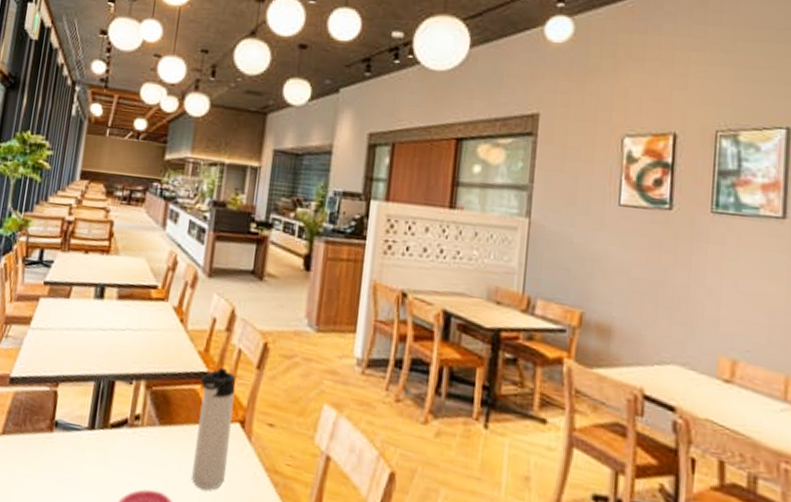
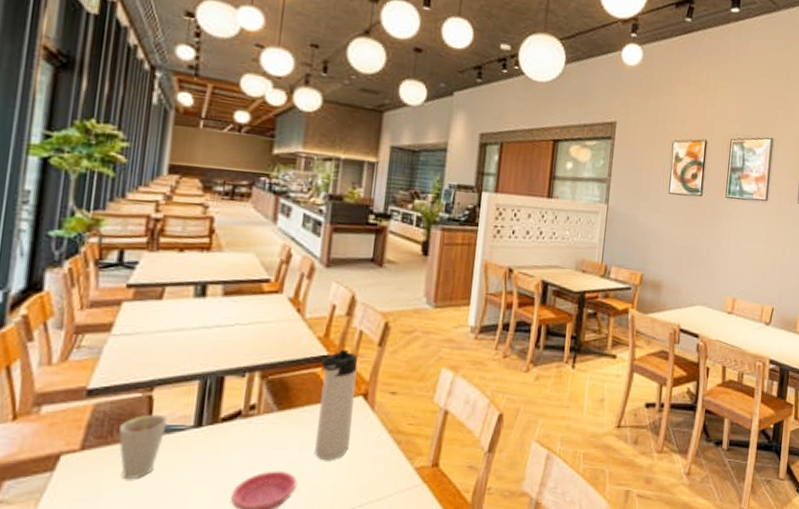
cup: none [30,409,68,471] -> present [118,414,168,479]

